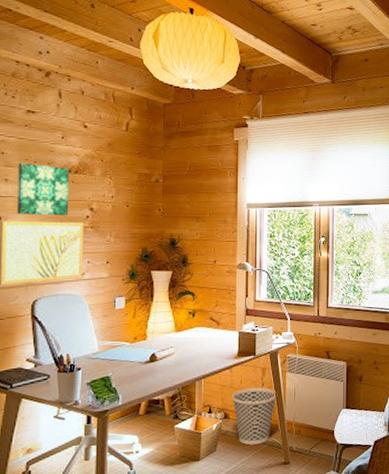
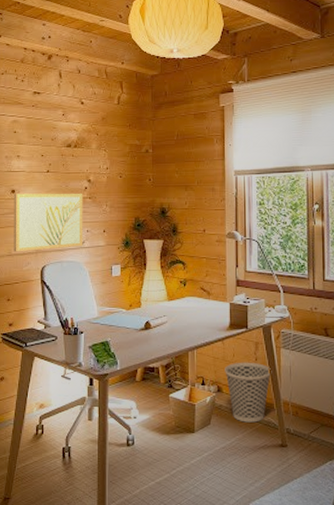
wall art: present [17,162,70,216] -> none [28,140,70,188]

